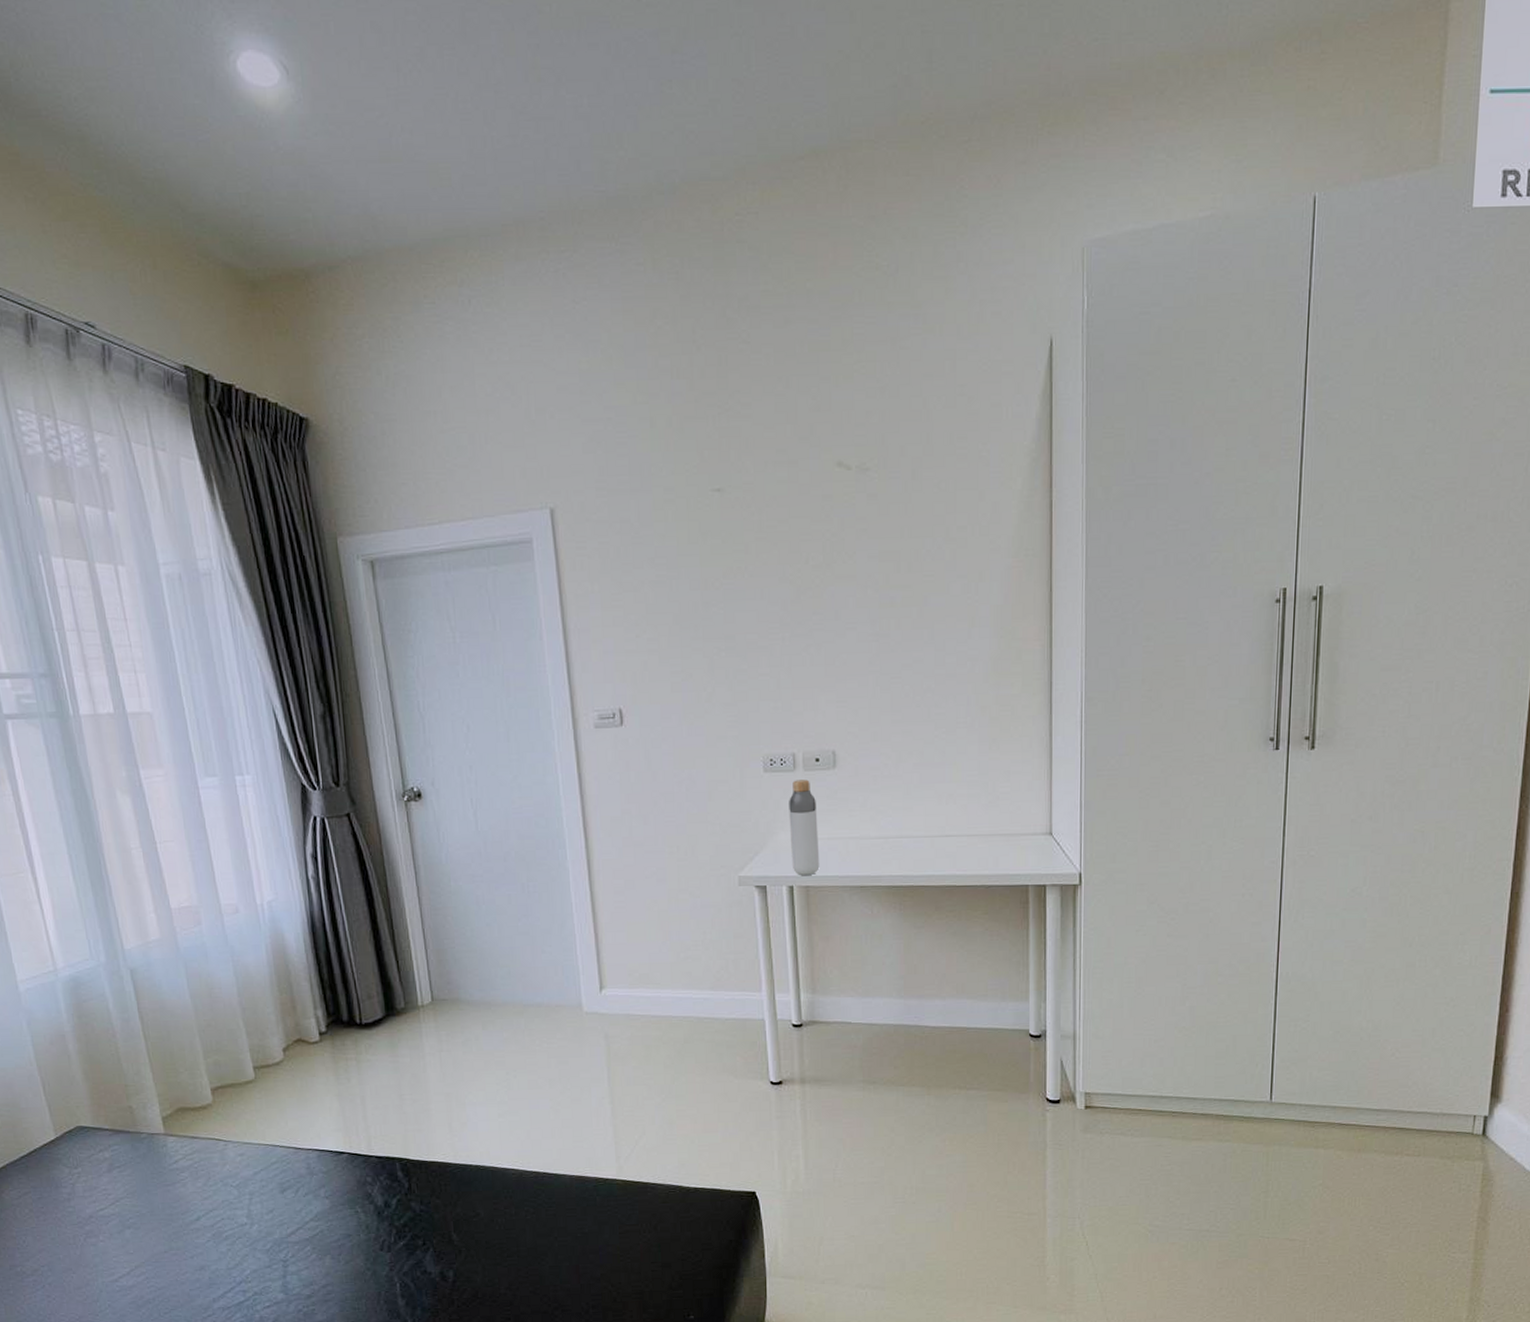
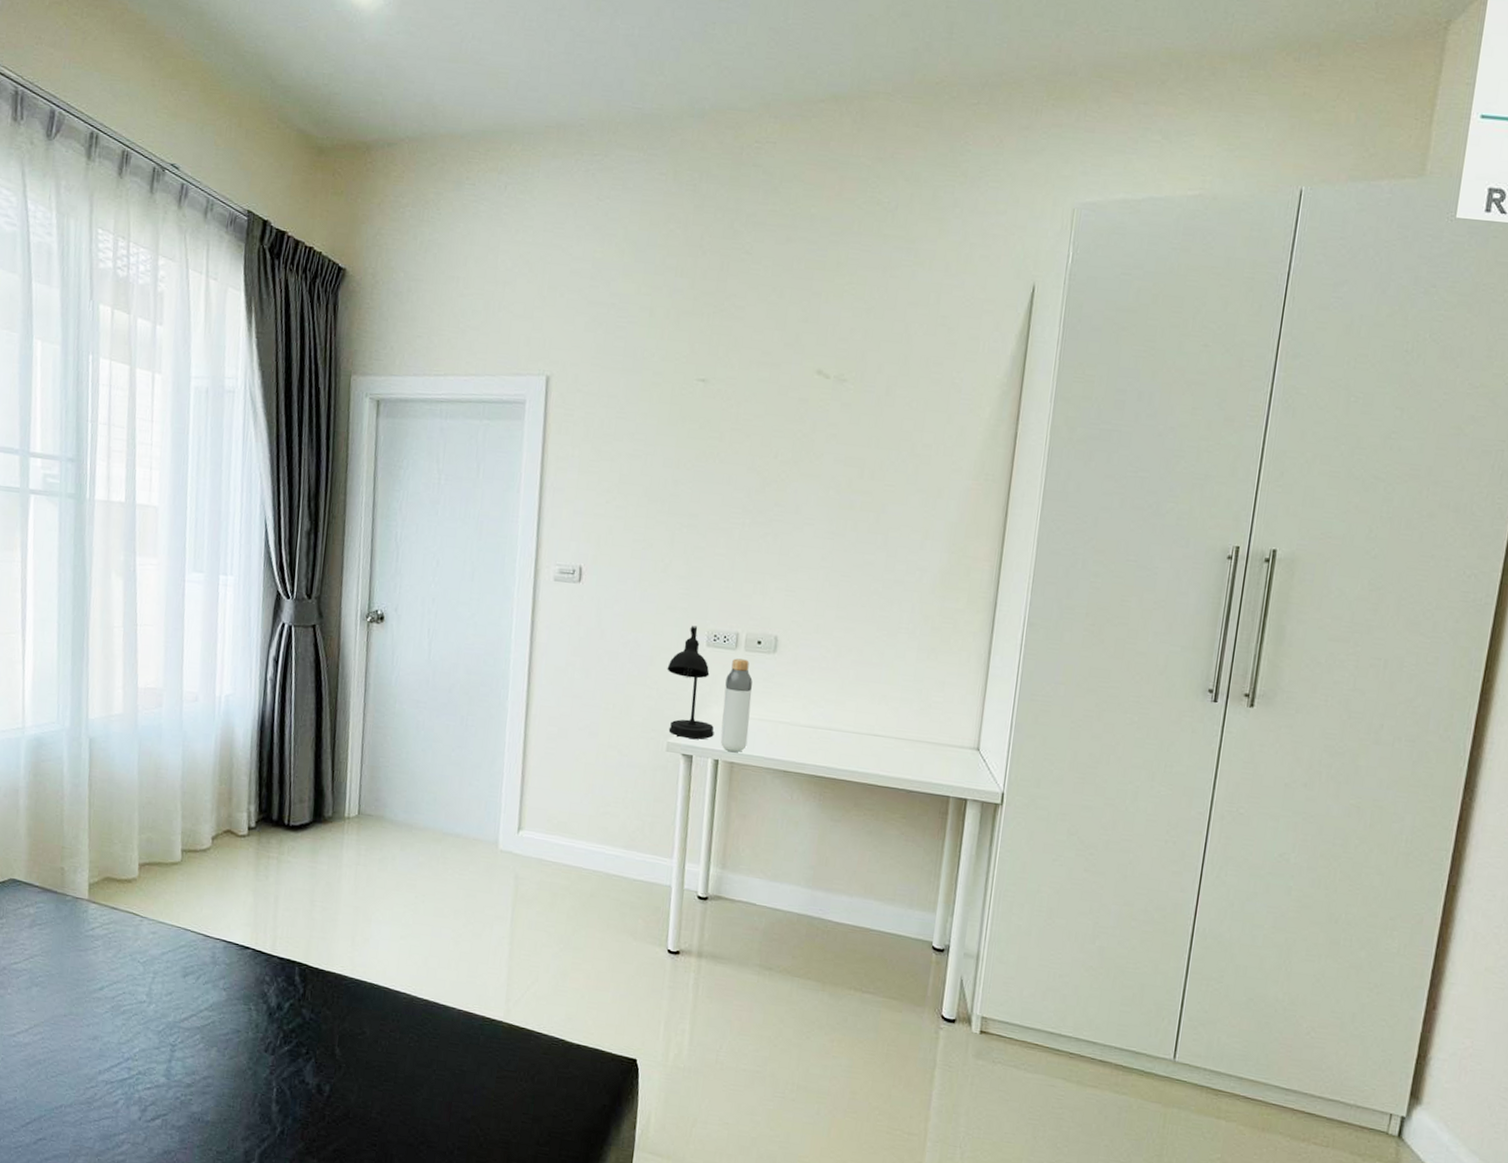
desk lamp: none [726,753,785,870] -> present [667,625,714,740]

